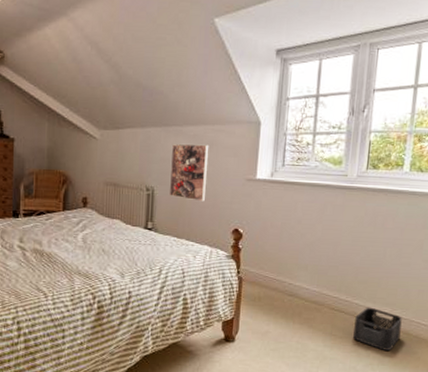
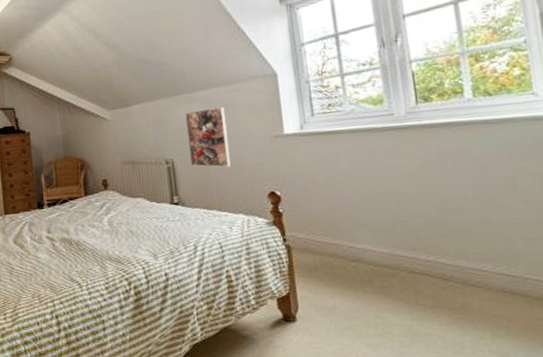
storage bin: present [353,307,402,351] -> none [445,265,515,319]

